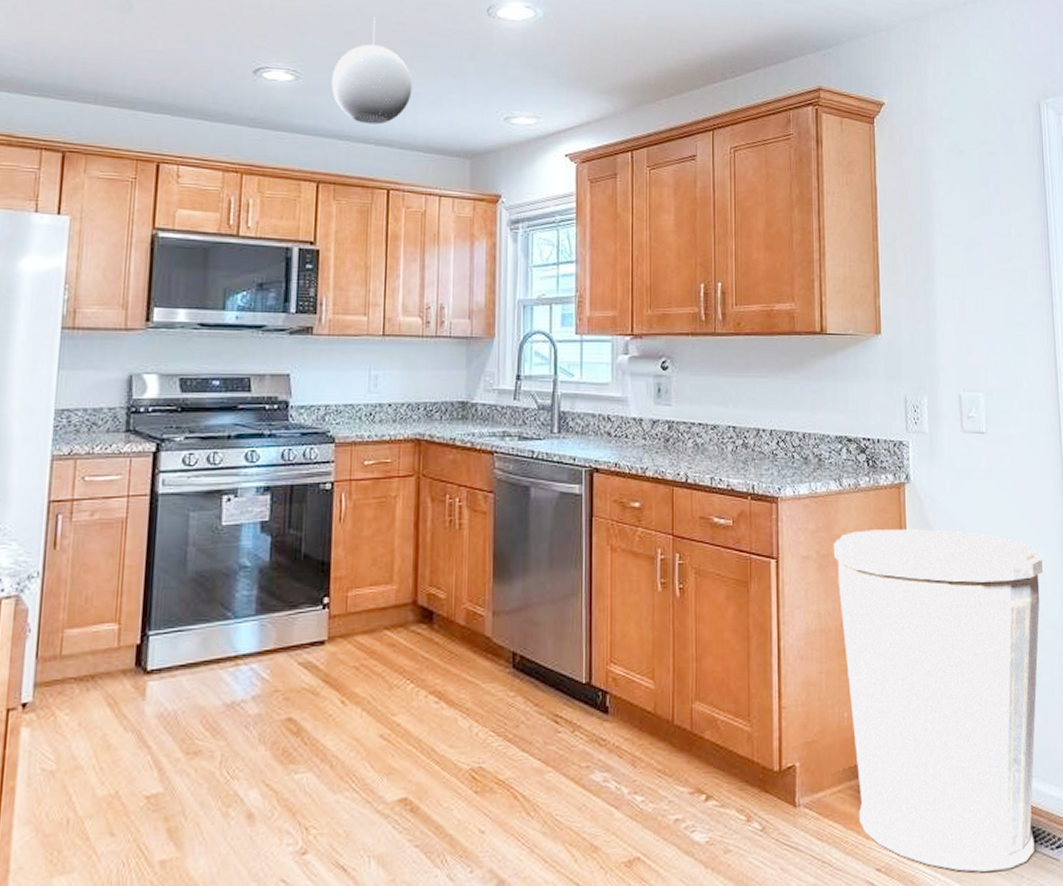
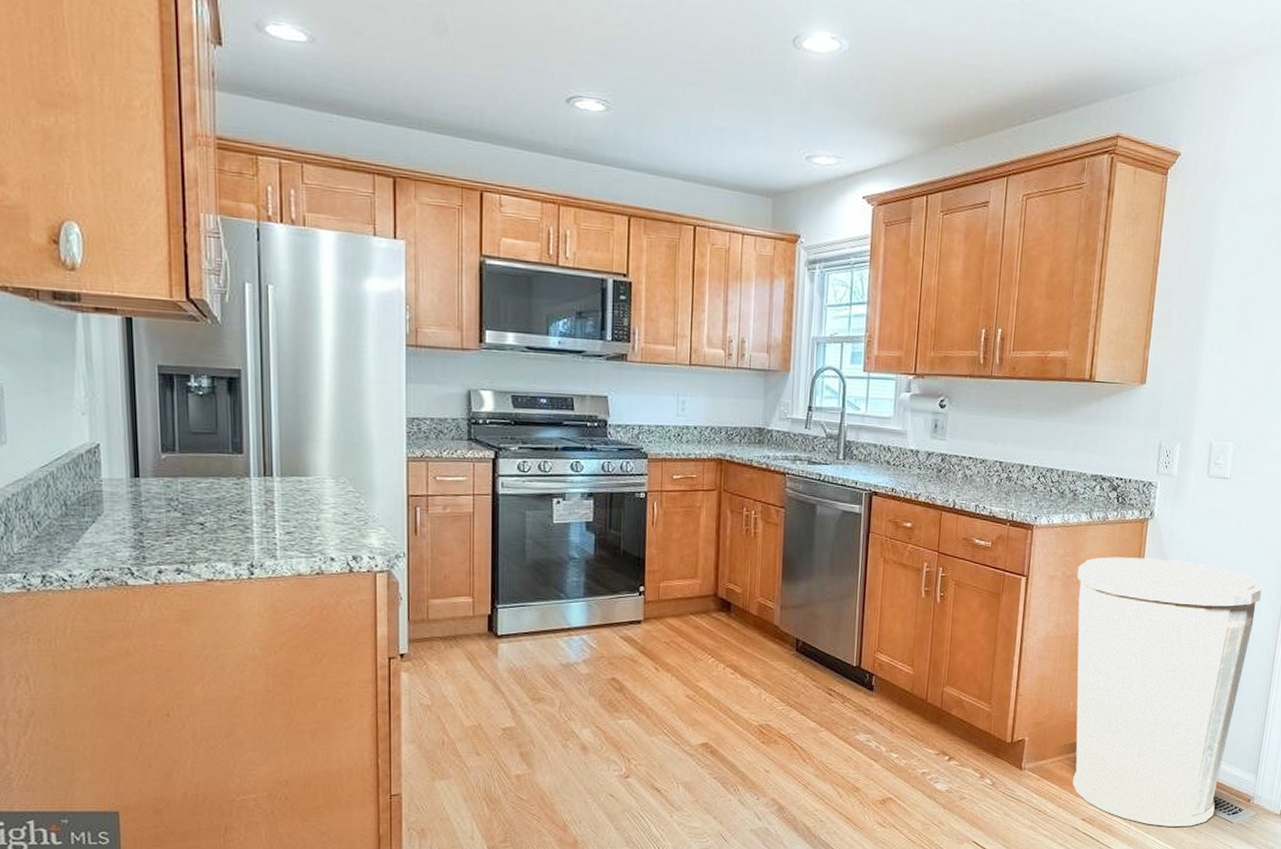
pendant light: present [331,17,412,125] -> none [640,45,718,160]

